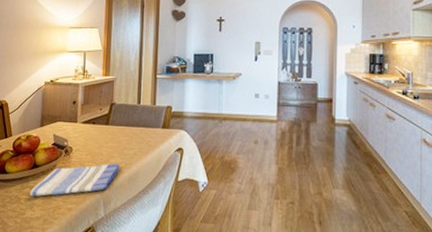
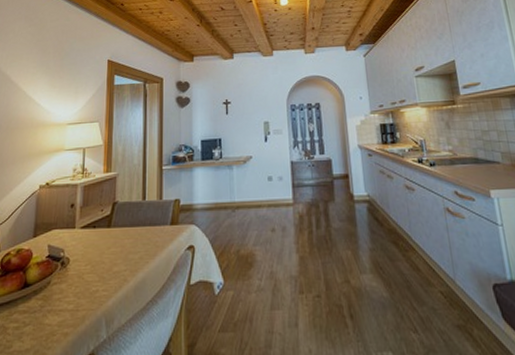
dish towel: present [30,163,120,197] -> none [19,272,125,324]

